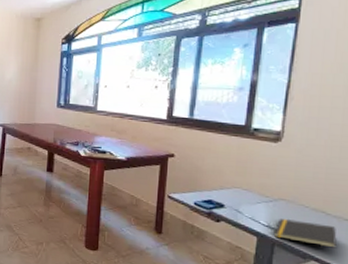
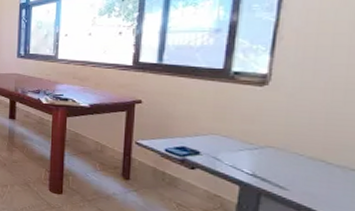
notepad: present [273,218,337,248] -> none [259,167,341,201]

